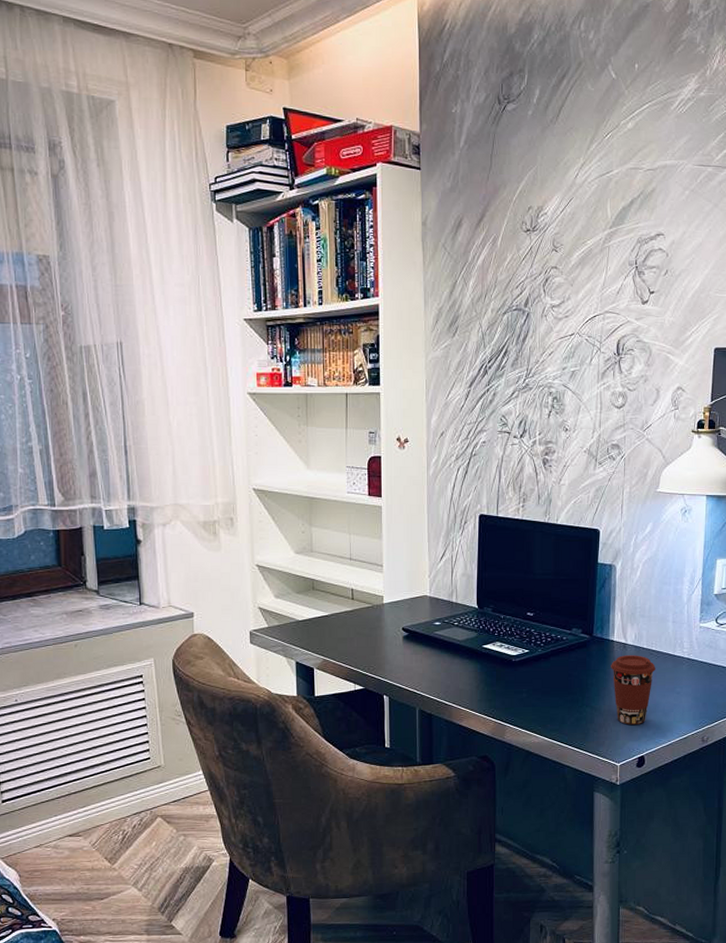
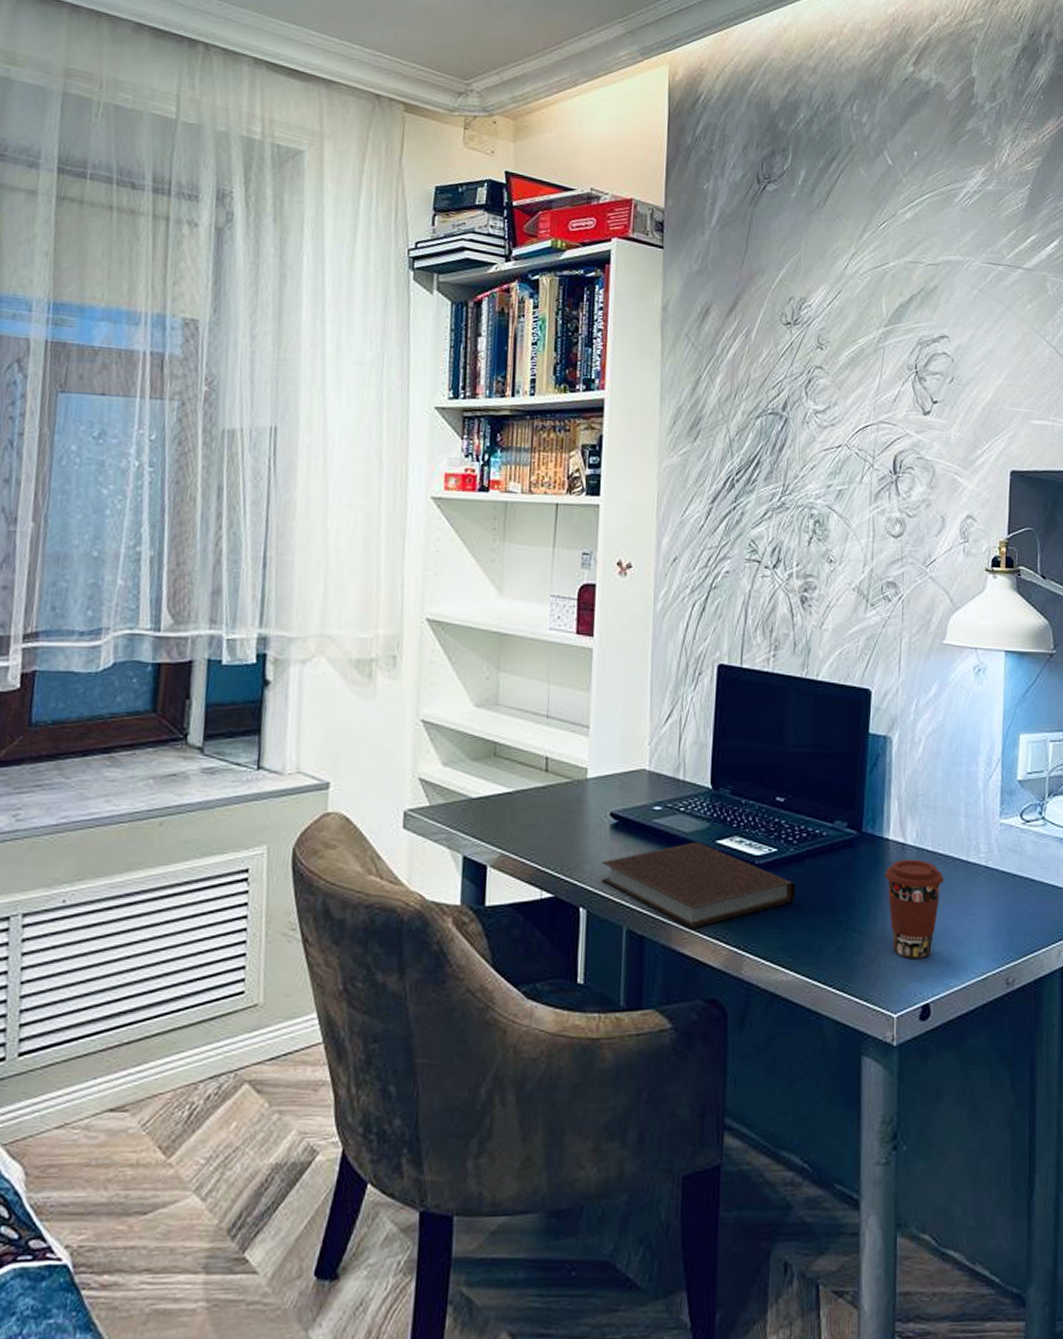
notebook: none [398,647,544,708] -> present [601,842,796,928]

